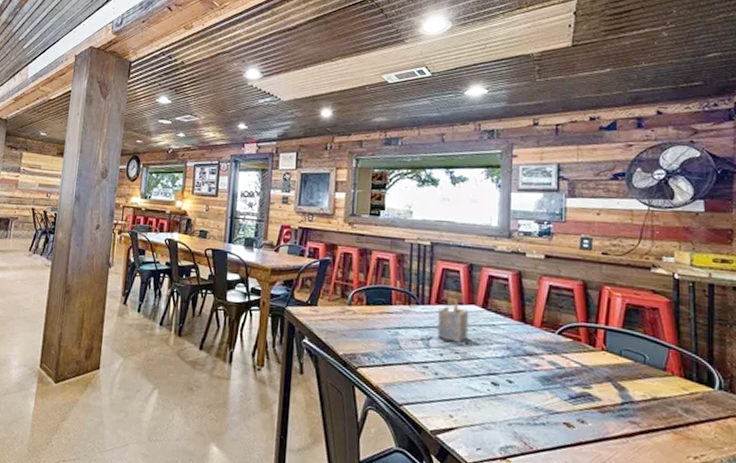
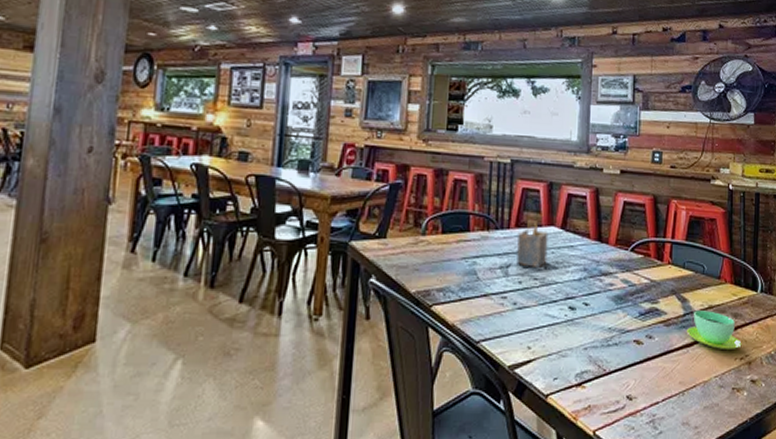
cup: none [625,400,696,447] -> present [686,310,742,351]

